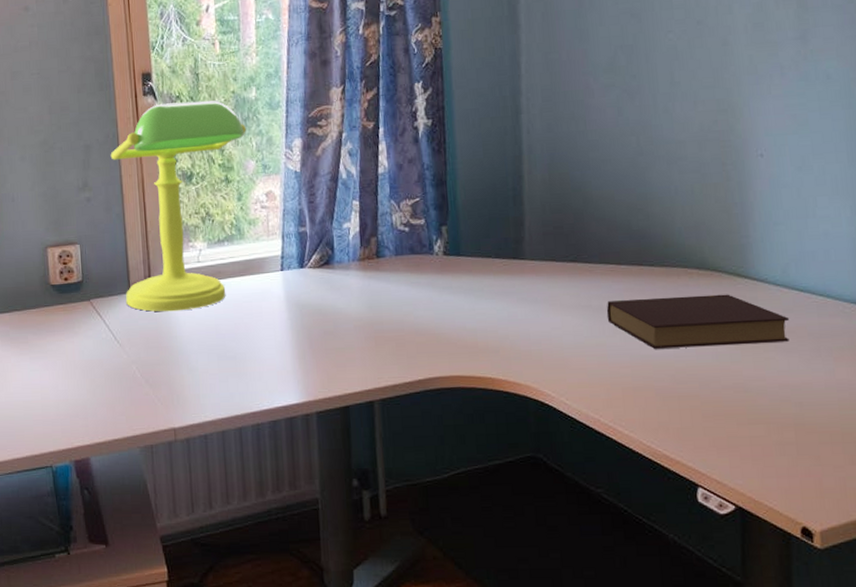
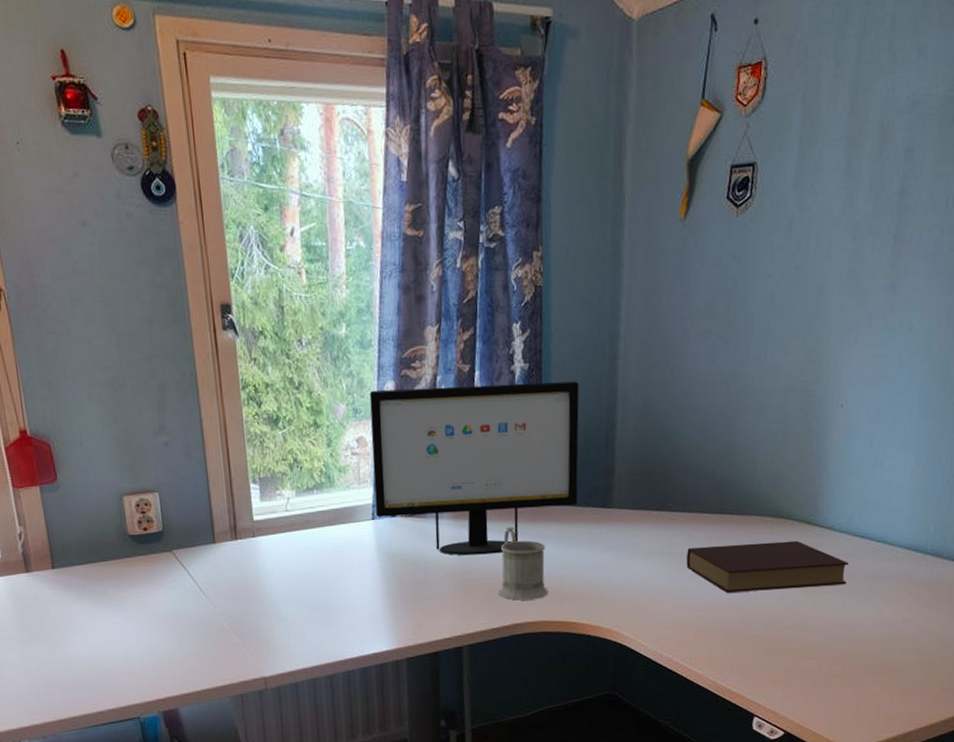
desk lamp: present [110,100,246,312] -> none [188,337,336,562]
computer monitor: none [278,135,488,307] -> present [369,381,580,556]
mug: none [409,278,461,354] -> present [498,526,548,601]

